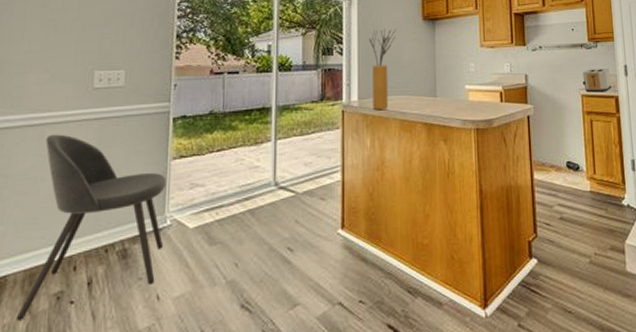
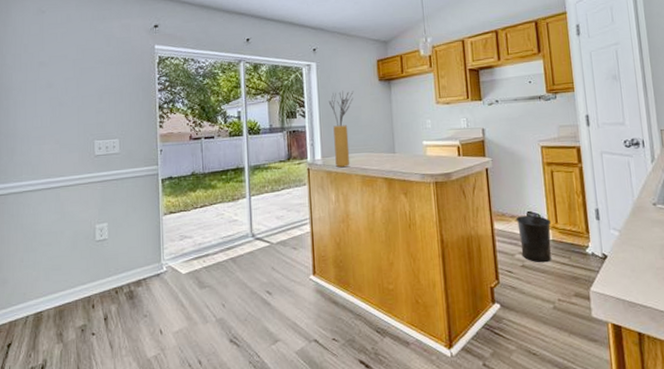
dining chair: present [16,134,167,321] -> none [52,195,161,348]
waste bin: none [555,165,590,214] -> present [516,215,551,262]
toaster: present [582,69,612,92] -> none [541,119,573,144]

